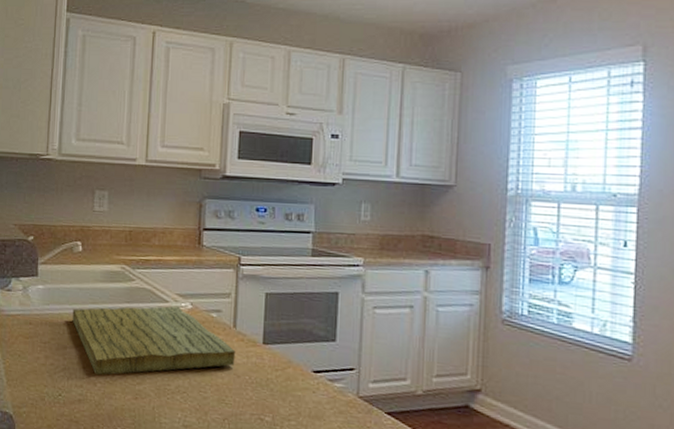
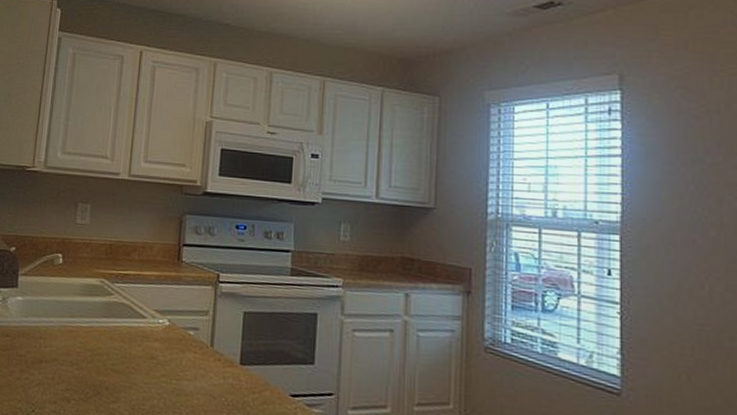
cutting board: present [72,306,236,376] -> none [49,321,212,392]

